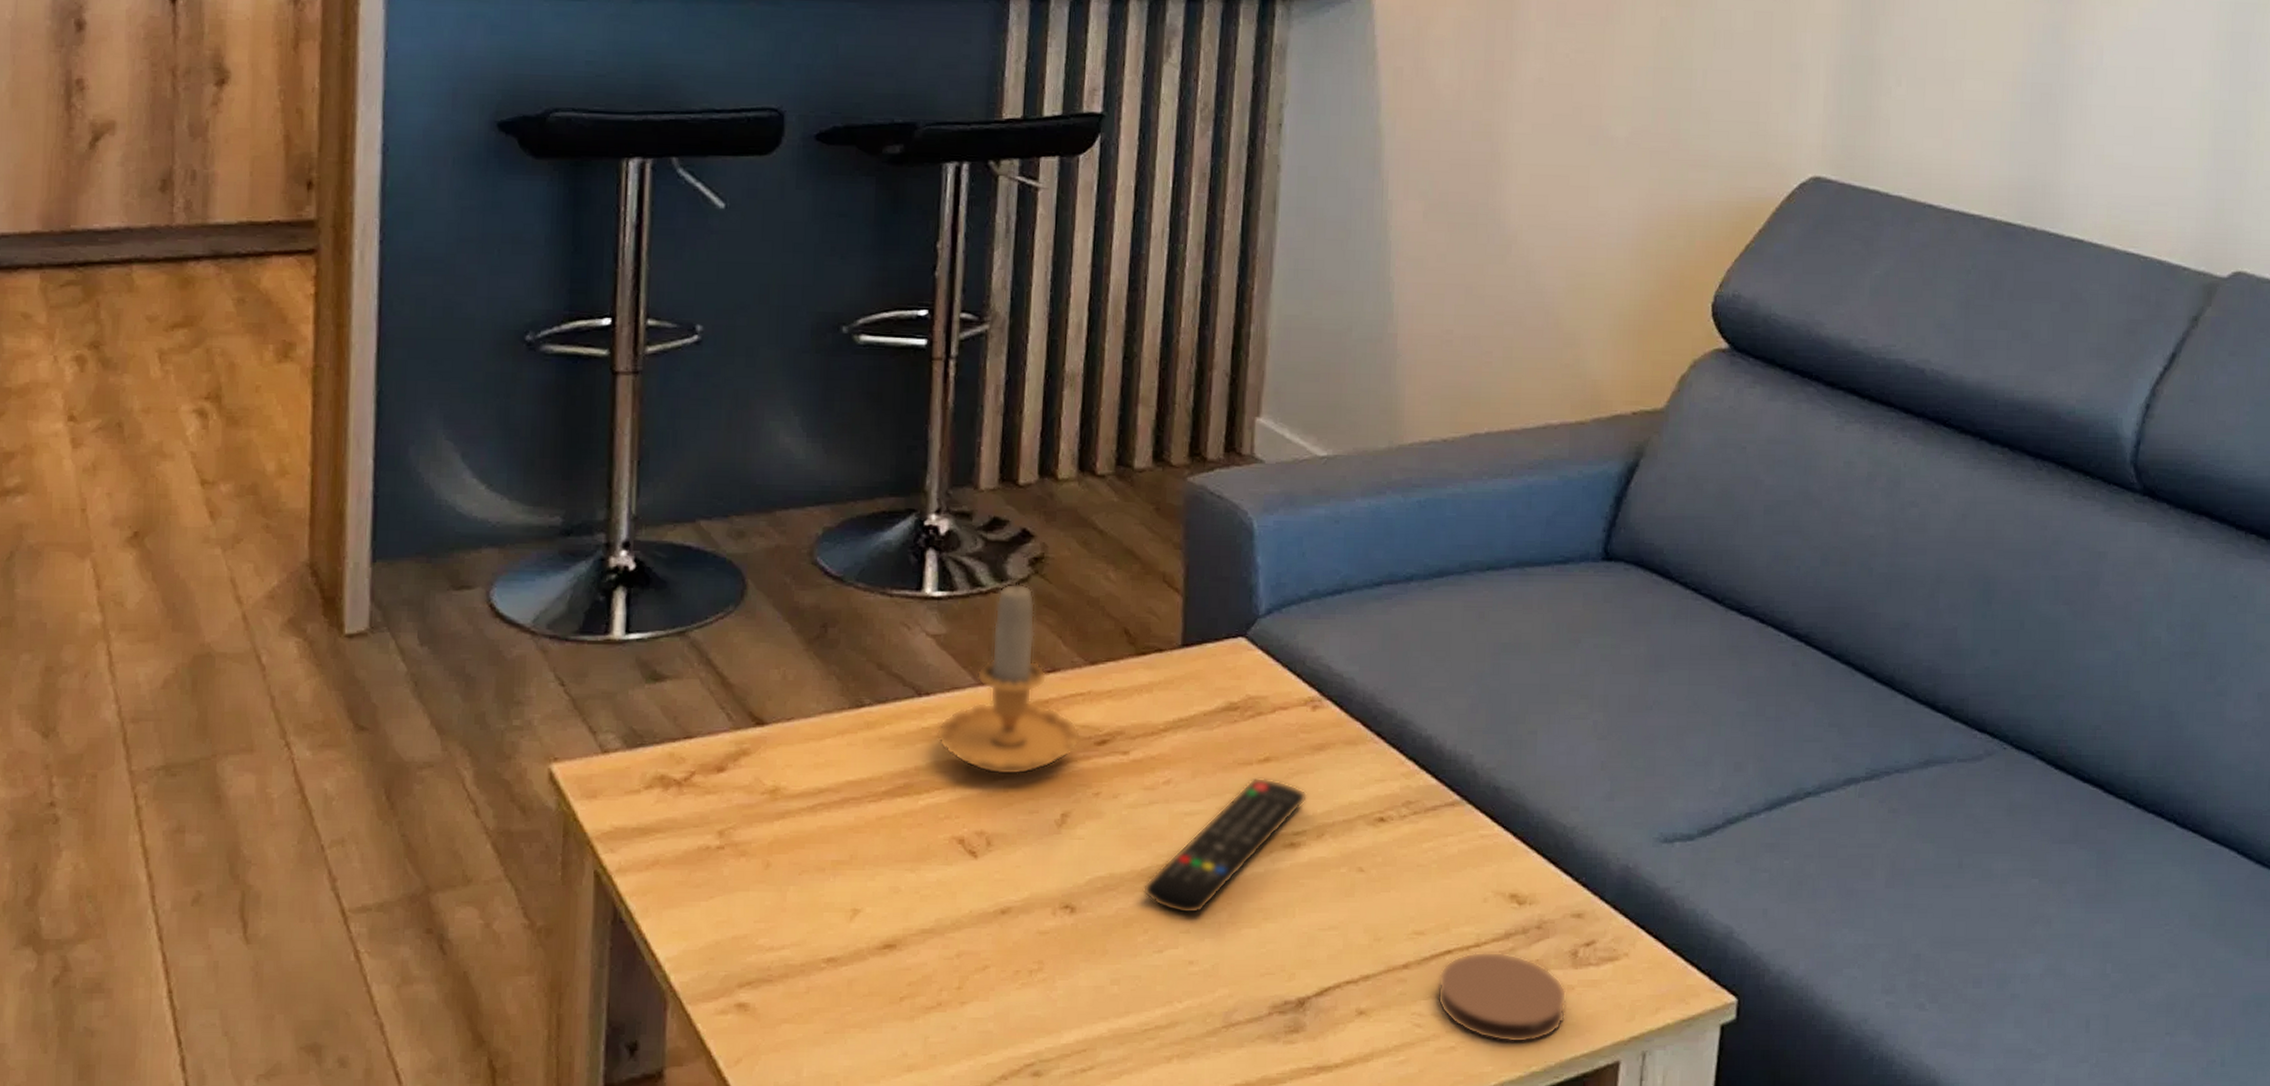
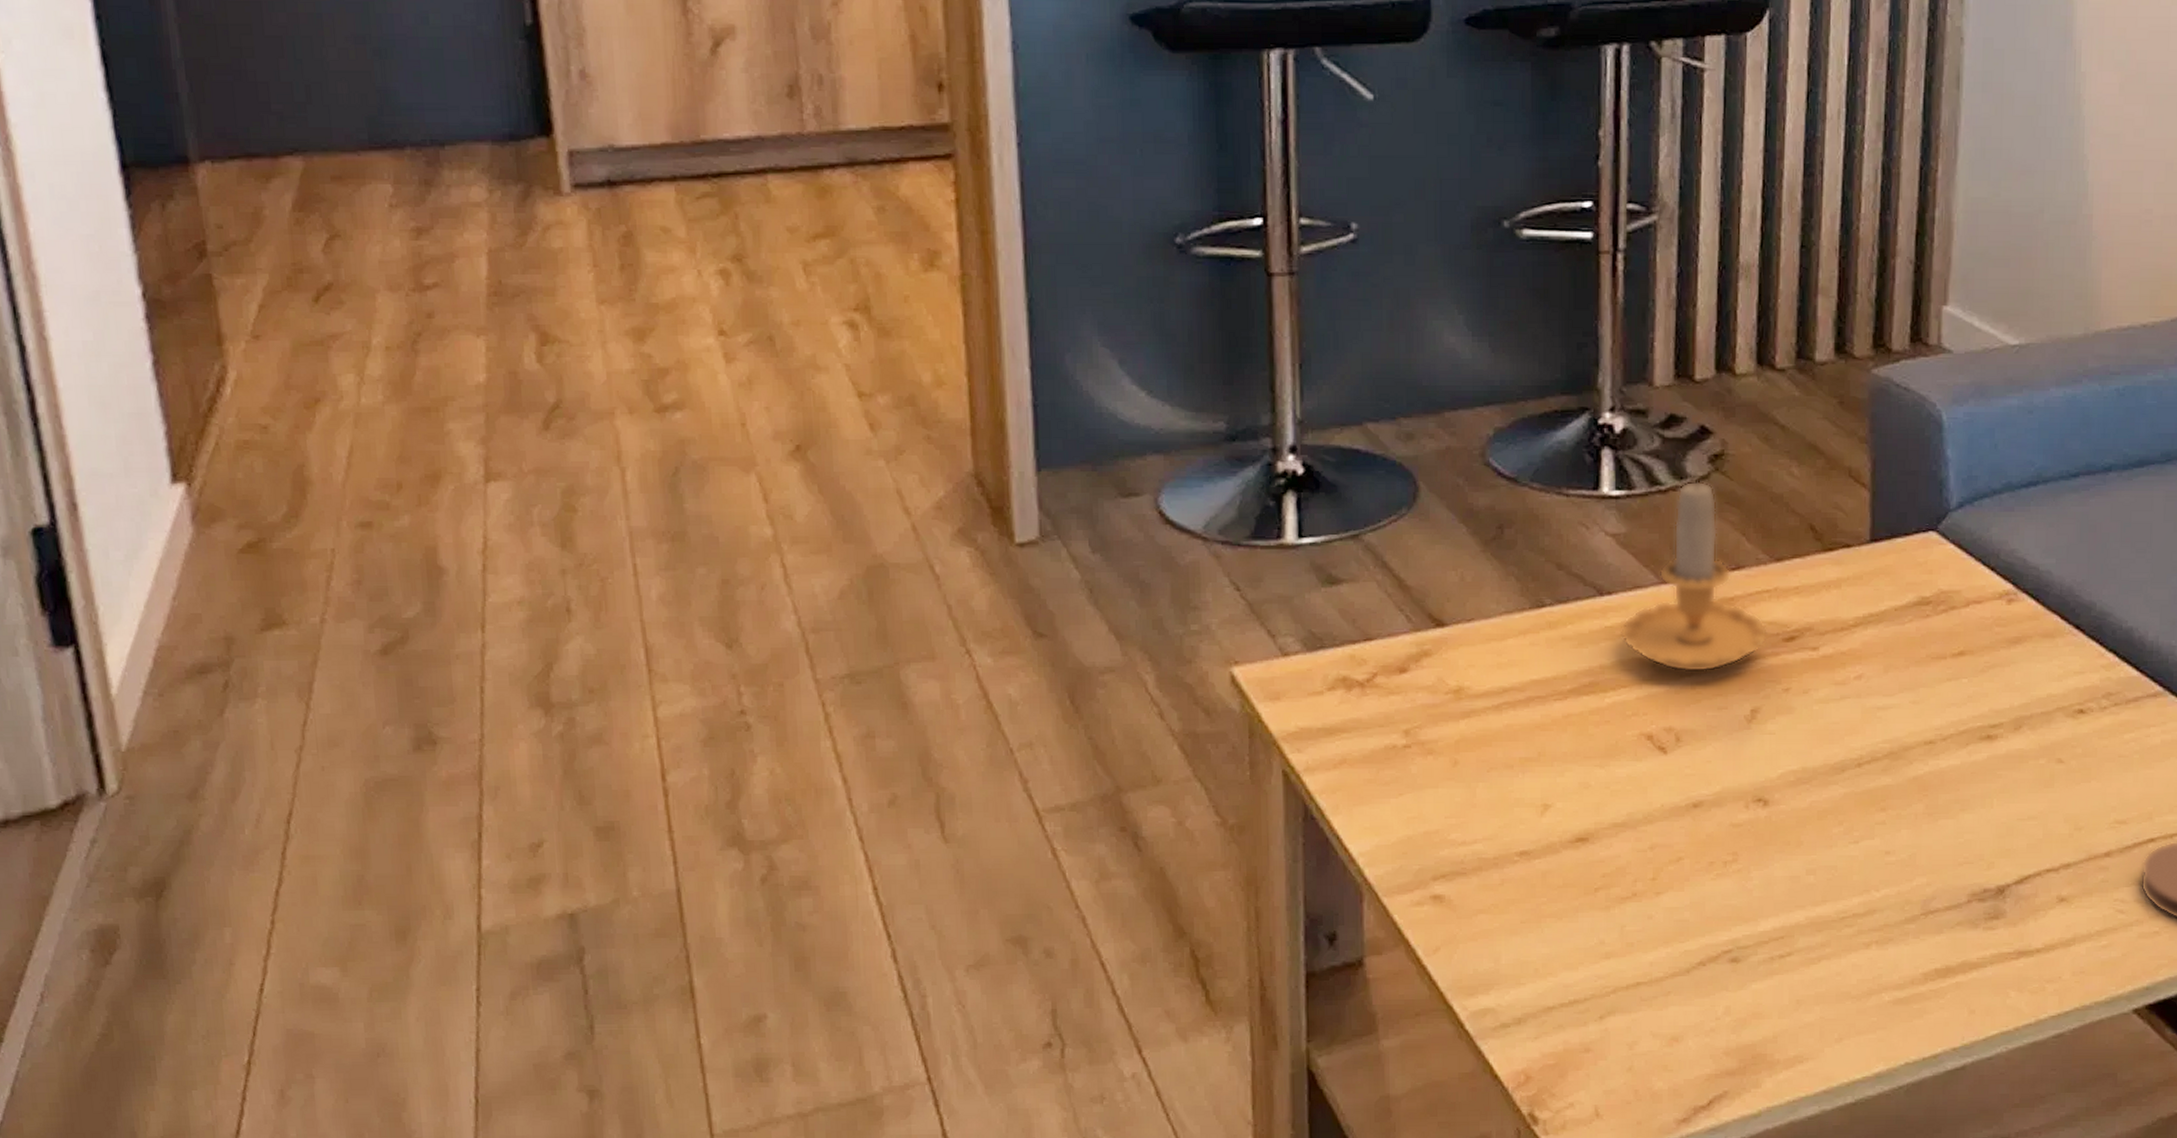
remote control: present [1142,777,1307,914] -> none [1836,671,2003,806]

